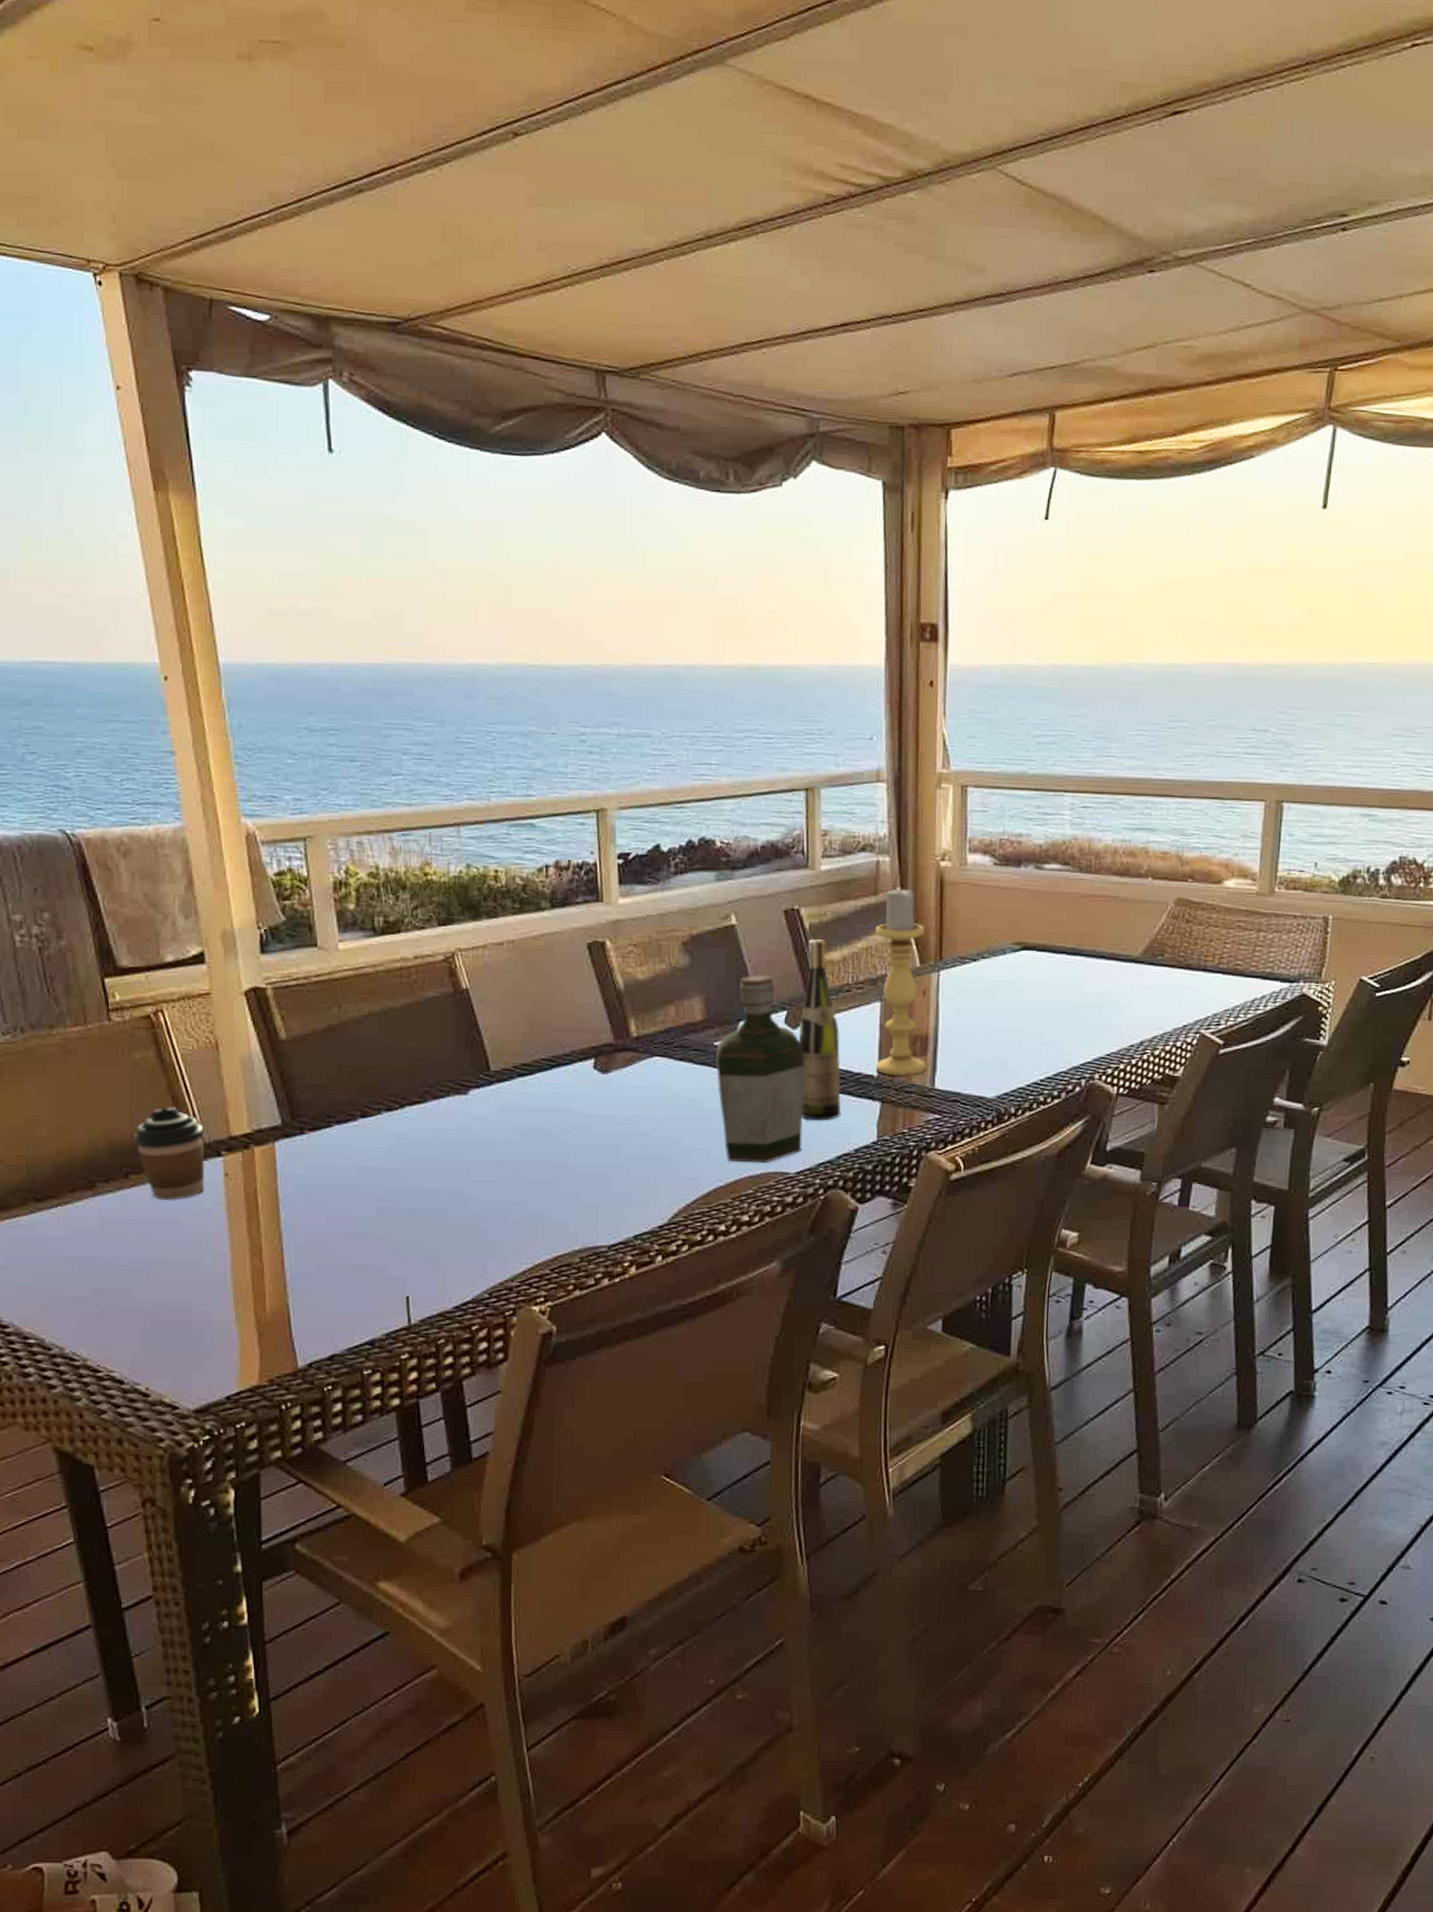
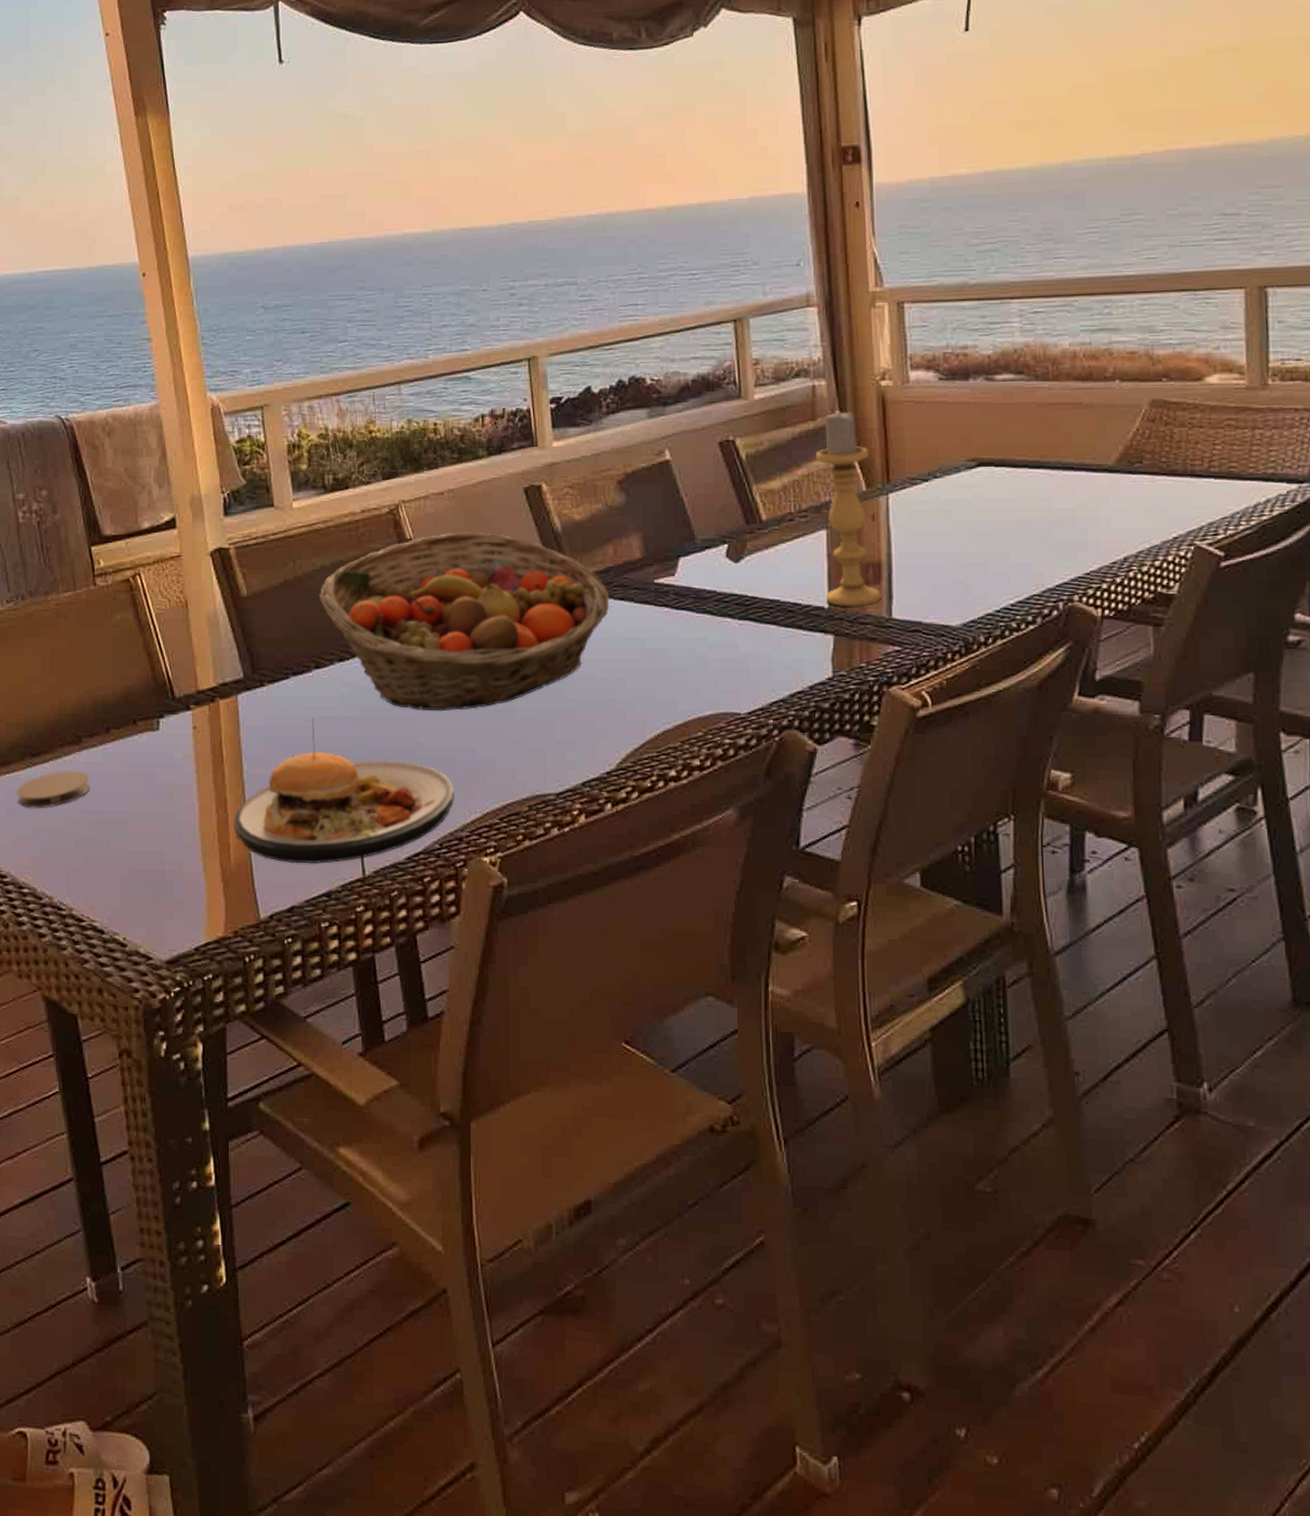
coaster: none [19,1216,107,1256] -> present [17,770,91,809]
coffee cup: present [133,1107,205,1200] -> none [114,664,176,753]
plate: none [269,1167,507,1313] -> present [233,718,455,864]
fruit basket: none [366,984,670,1164] -> present [318,531,610,712]
bottle: present [715,973,805,1164] -> none [656,508,752,704]
wine bottle: present [798,939,842,1121] -> none [741,469,792,657]

